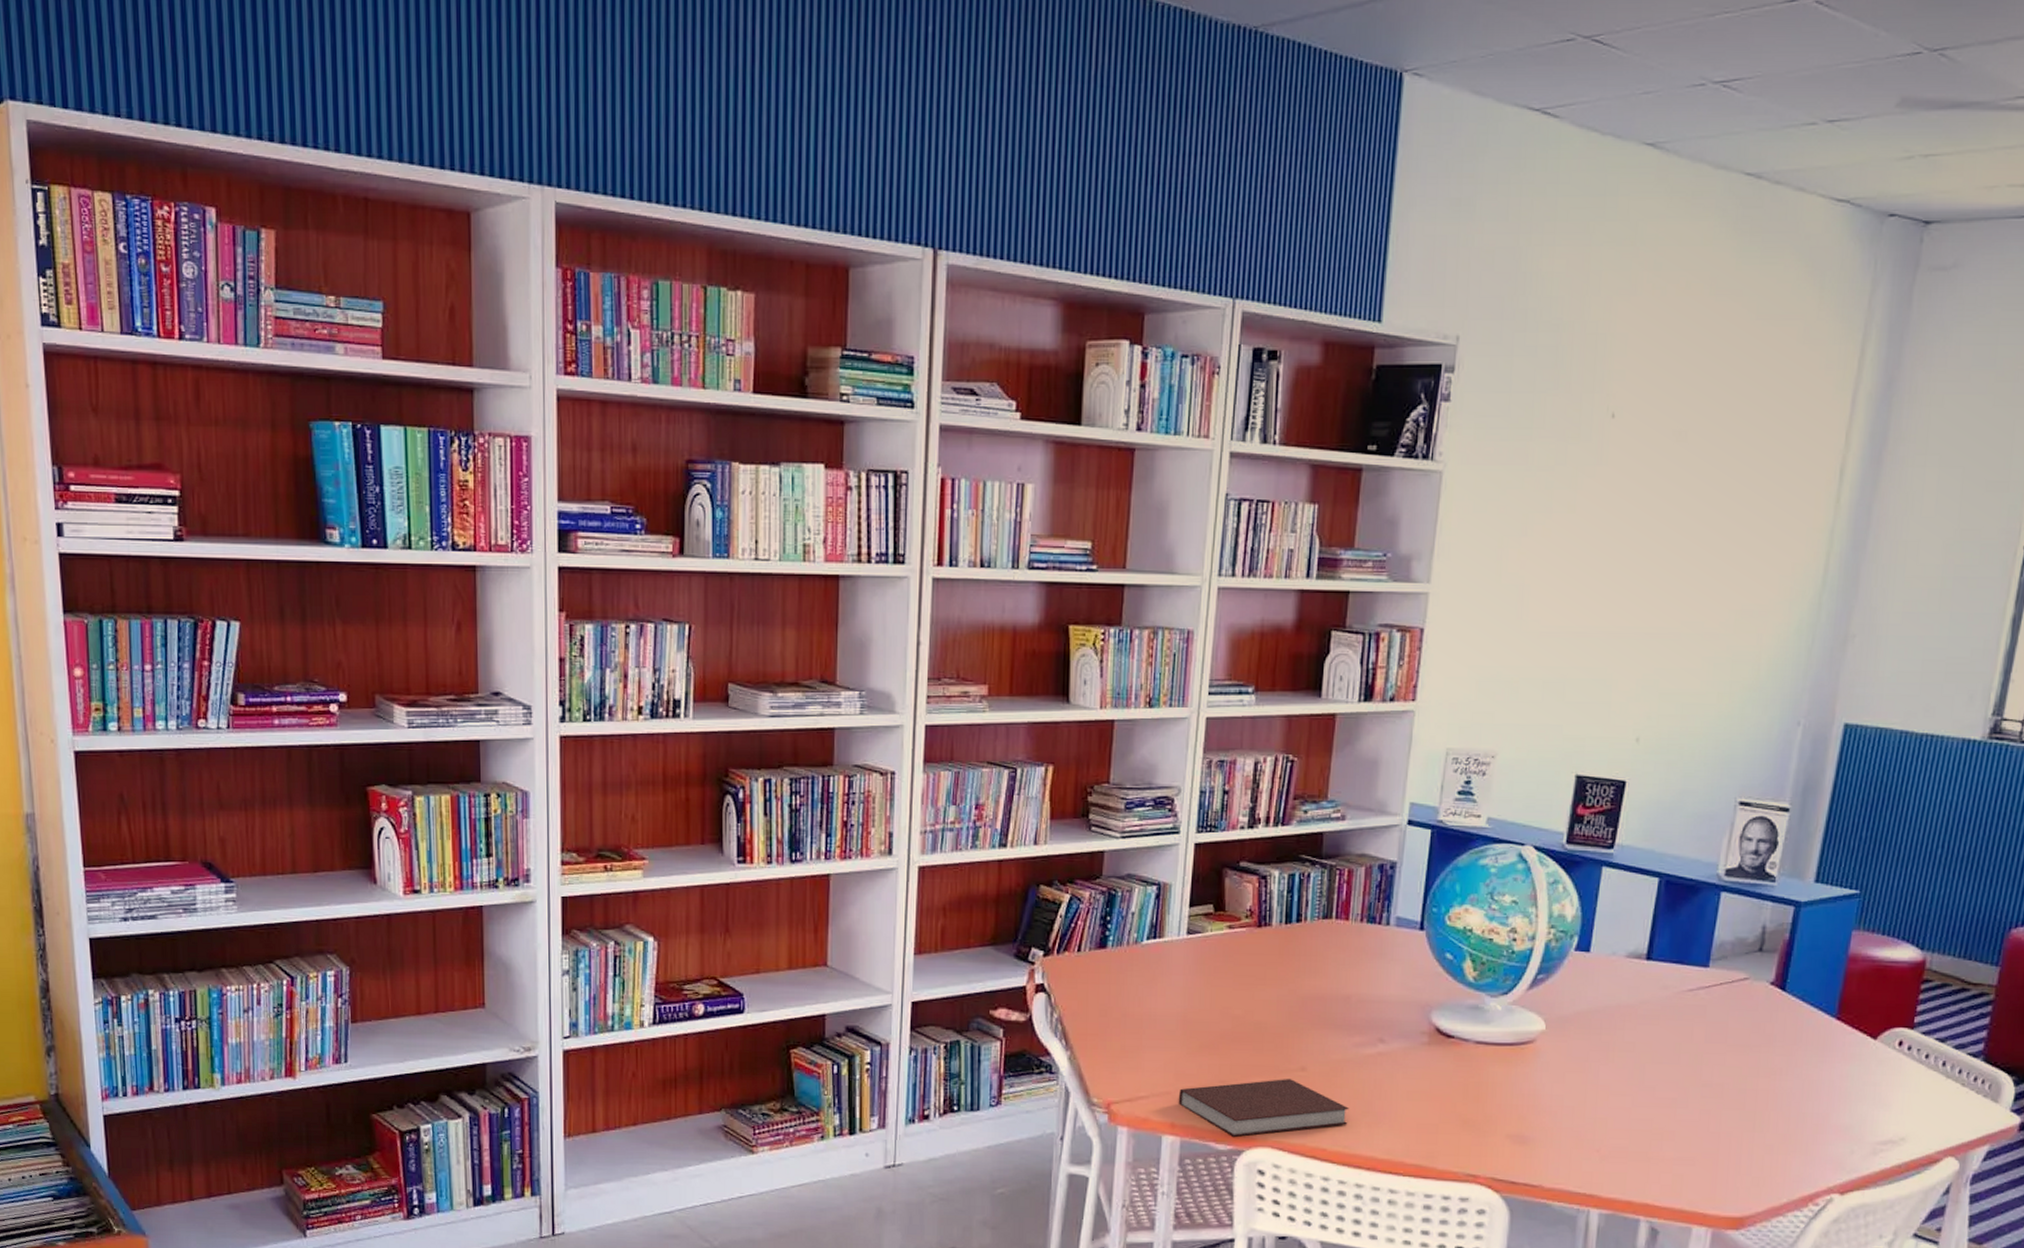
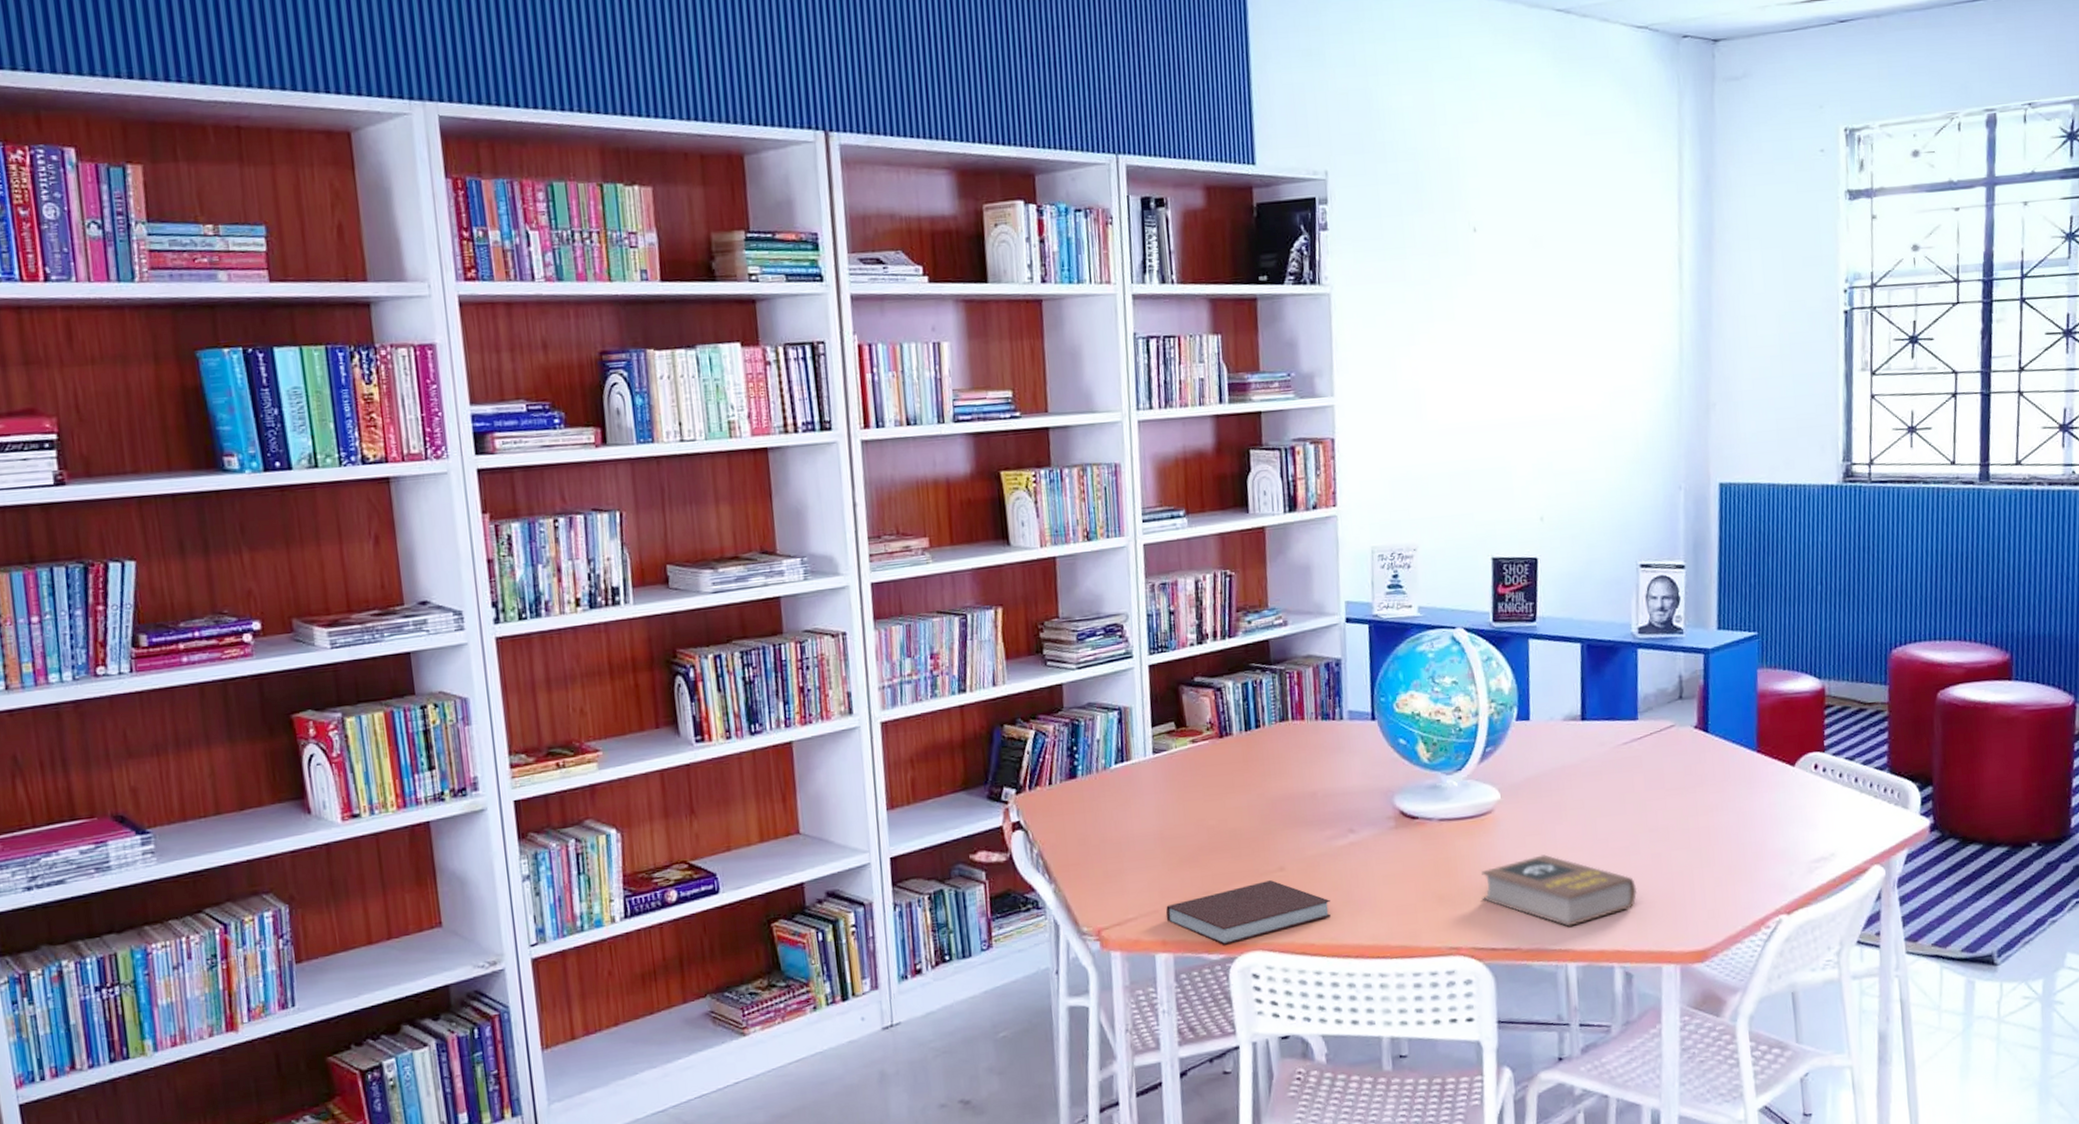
book: none [1508,1094,1679,1172] -> present [1481,854,1638,927]

